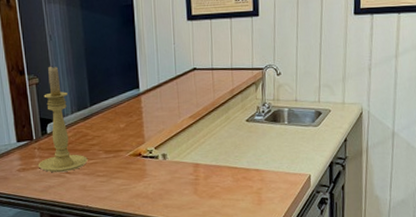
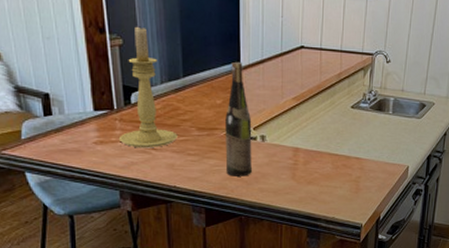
wine bottle: none [129,89,156,194] -> present [225,62,252,176]

